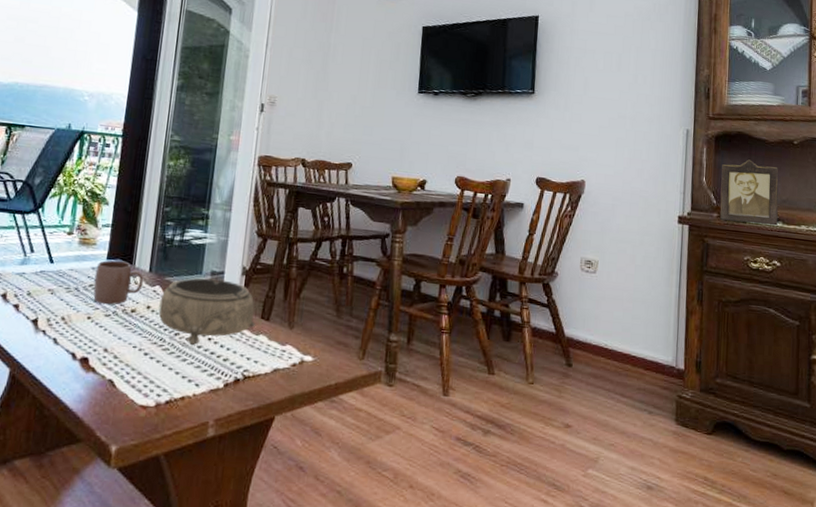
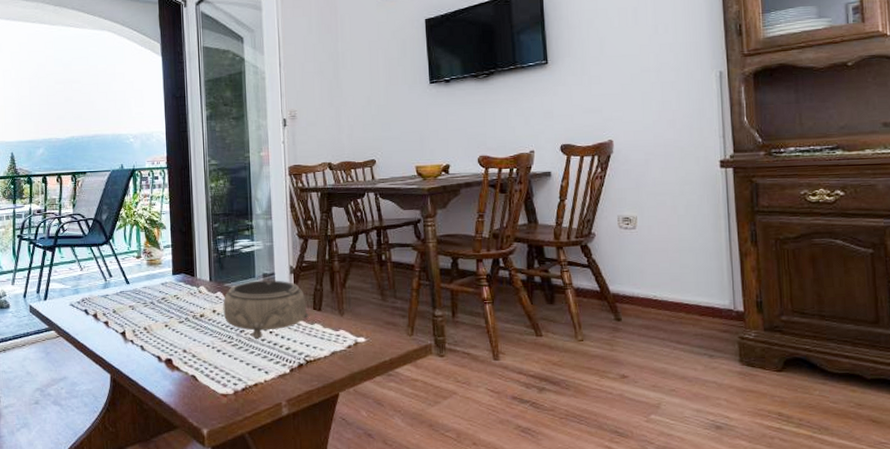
mug: present [93,260,144,304] -> none [165,274,207,312]
photo frame: present [720,159,779,225] -> none [764,90,837,157]

